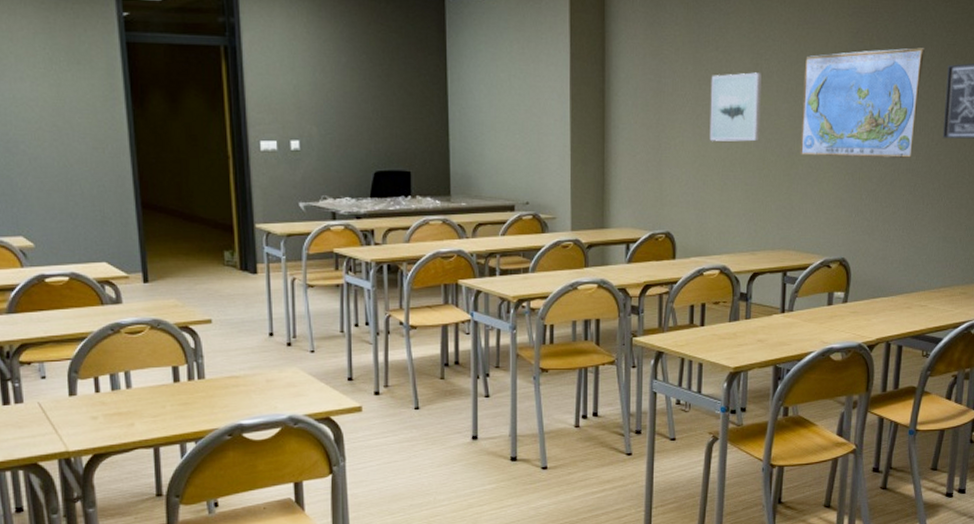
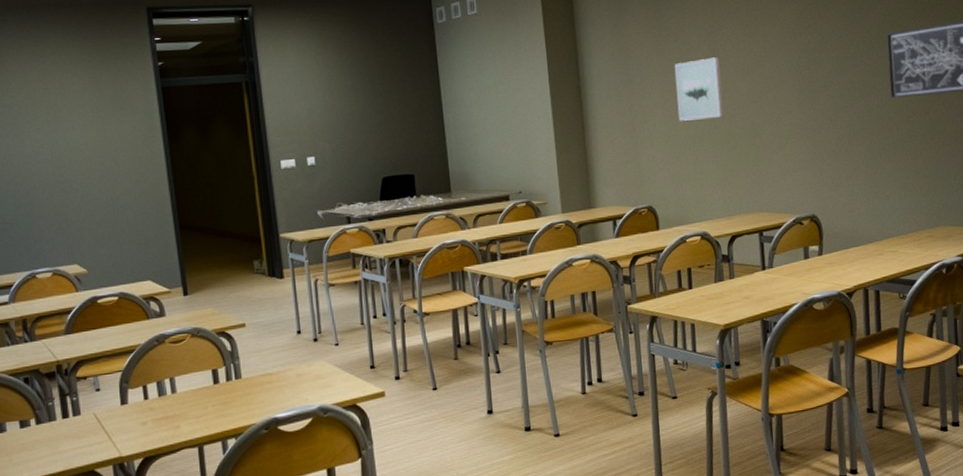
world map: present [800,47,925,159] -> none [757,21,864,126]

